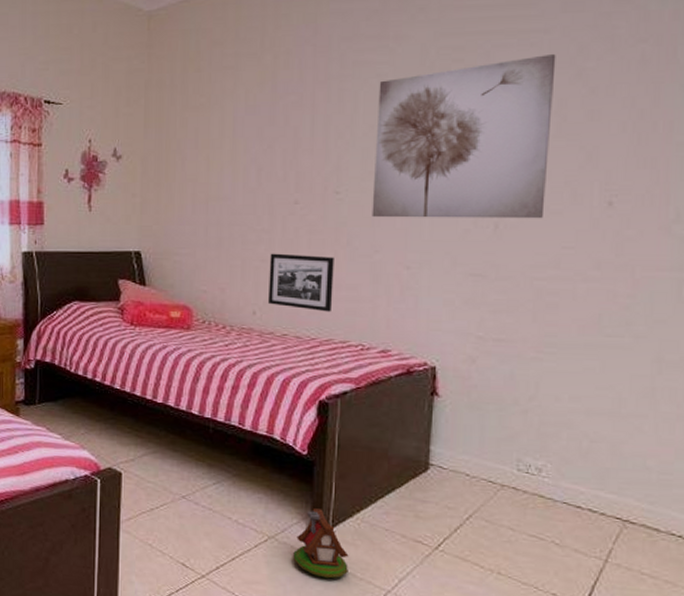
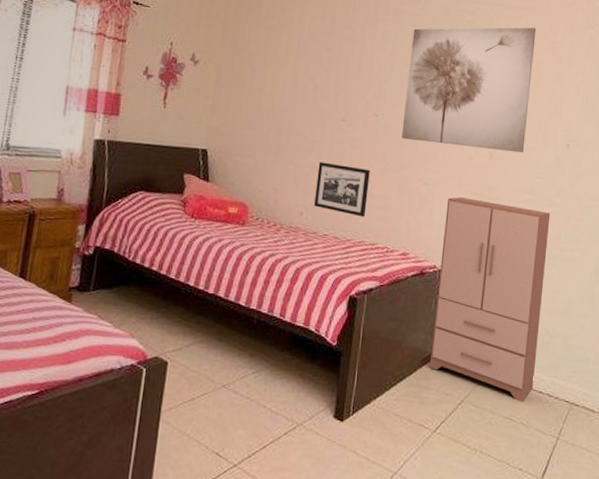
toy house: present [293,508,349,579] -> none [317,396,365,463]
cabinet: none [425,280,586,519] -> present [430,197,551,403]

